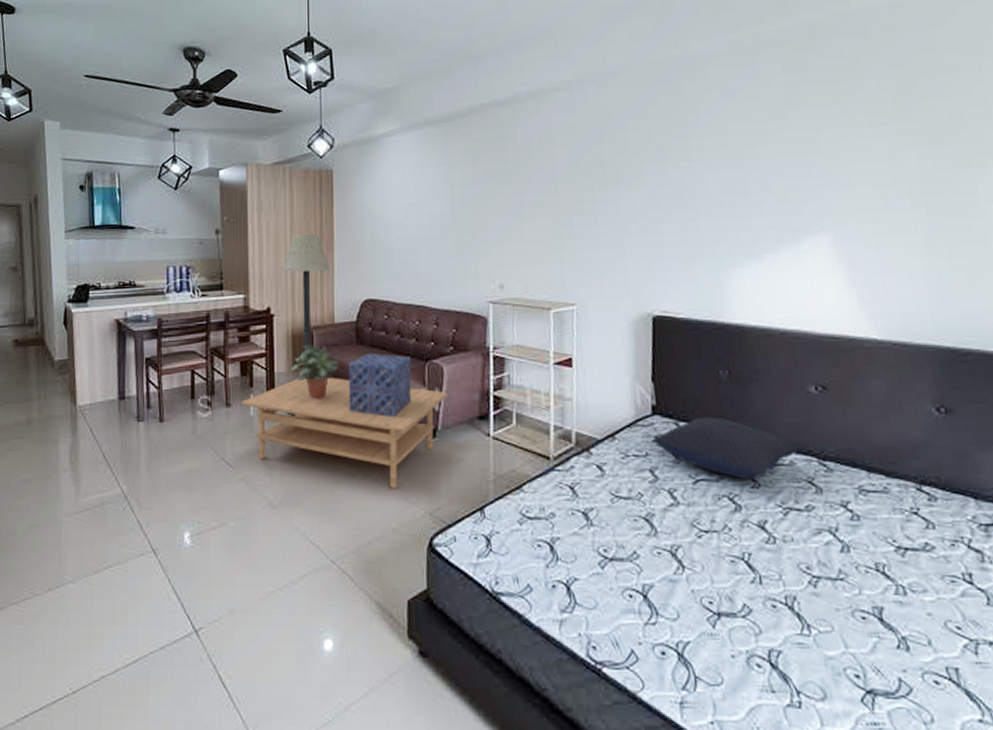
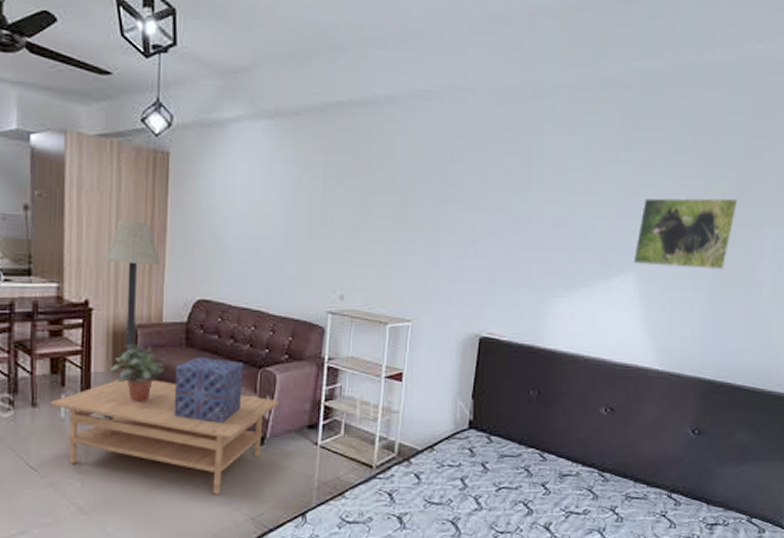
pillow: present [651,417,799,480] -> none [465,432,585,488]
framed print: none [822,139,950,225] -> present [633,197,739,270]

